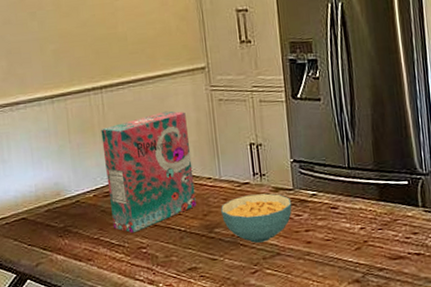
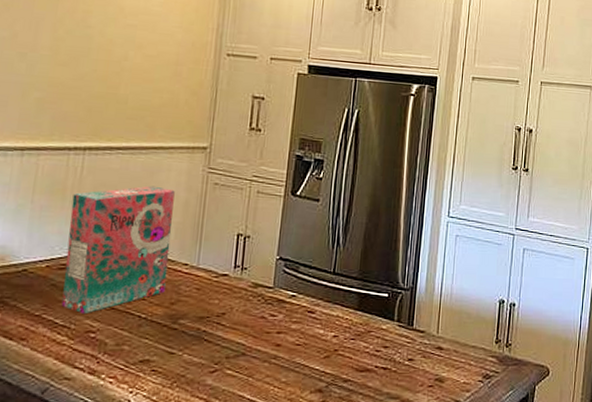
cereal bowl: present [221,193,292,243] -> none [190,287,269,340]

